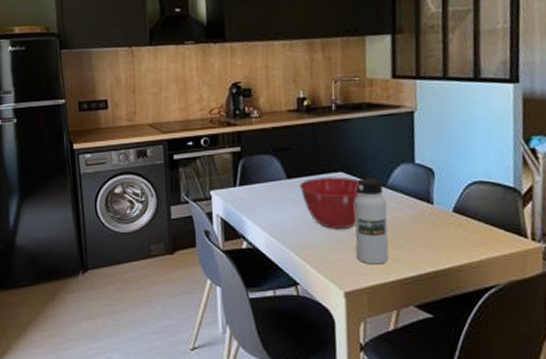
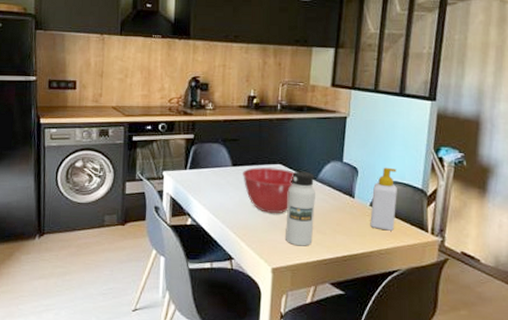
soap bottle: none [454,165,486,240] -> present [370,167,397,231]

